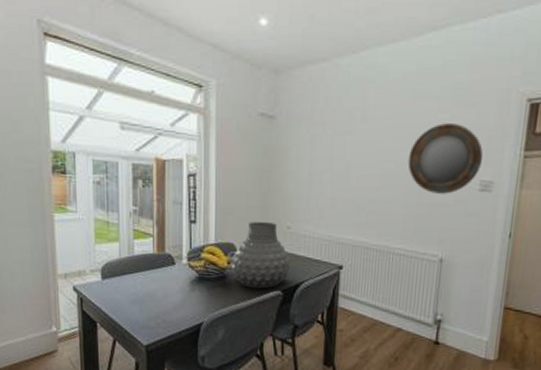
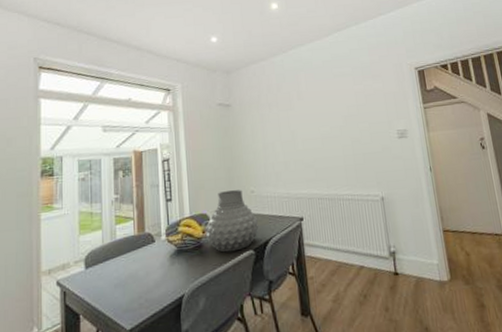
home mirror: present [407,123,484,194] -> none [338,91,395,146]

